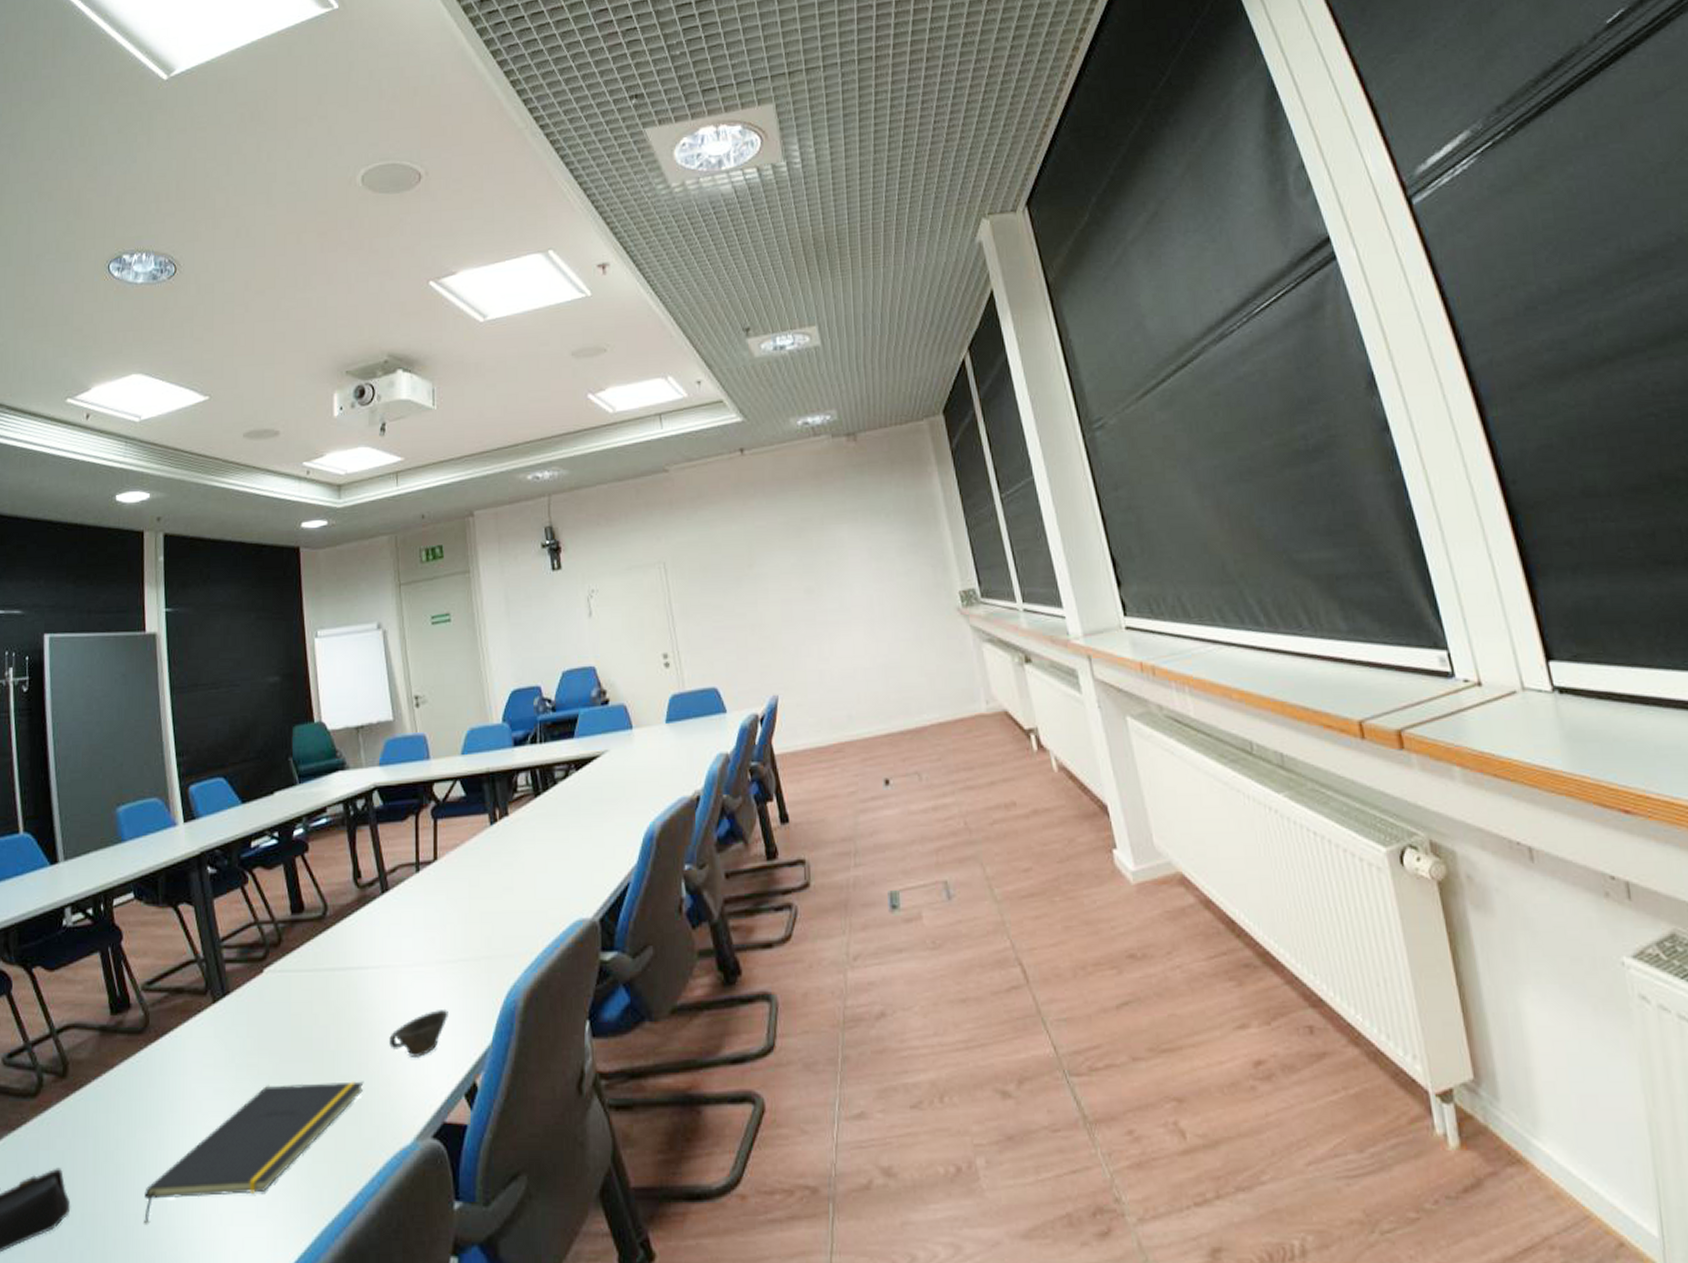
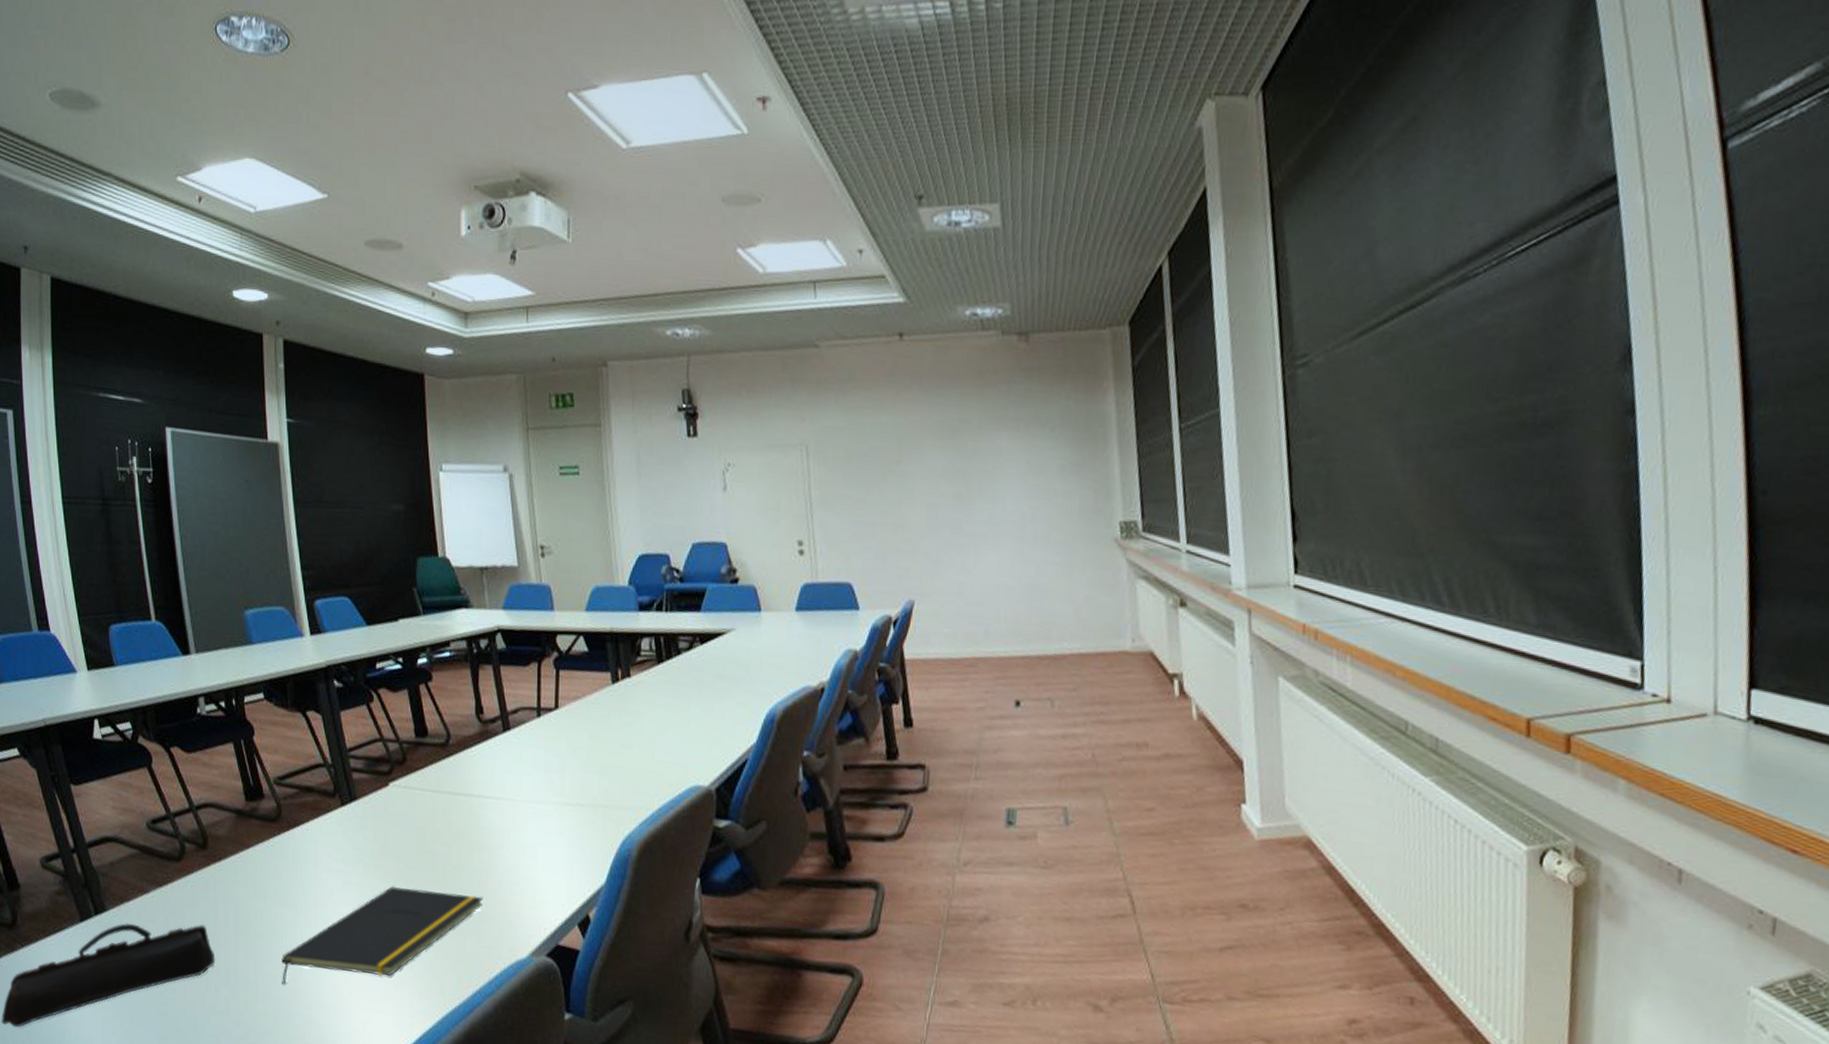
cup: present [389,1008,448,1059] -> none [508,845,565,886]

